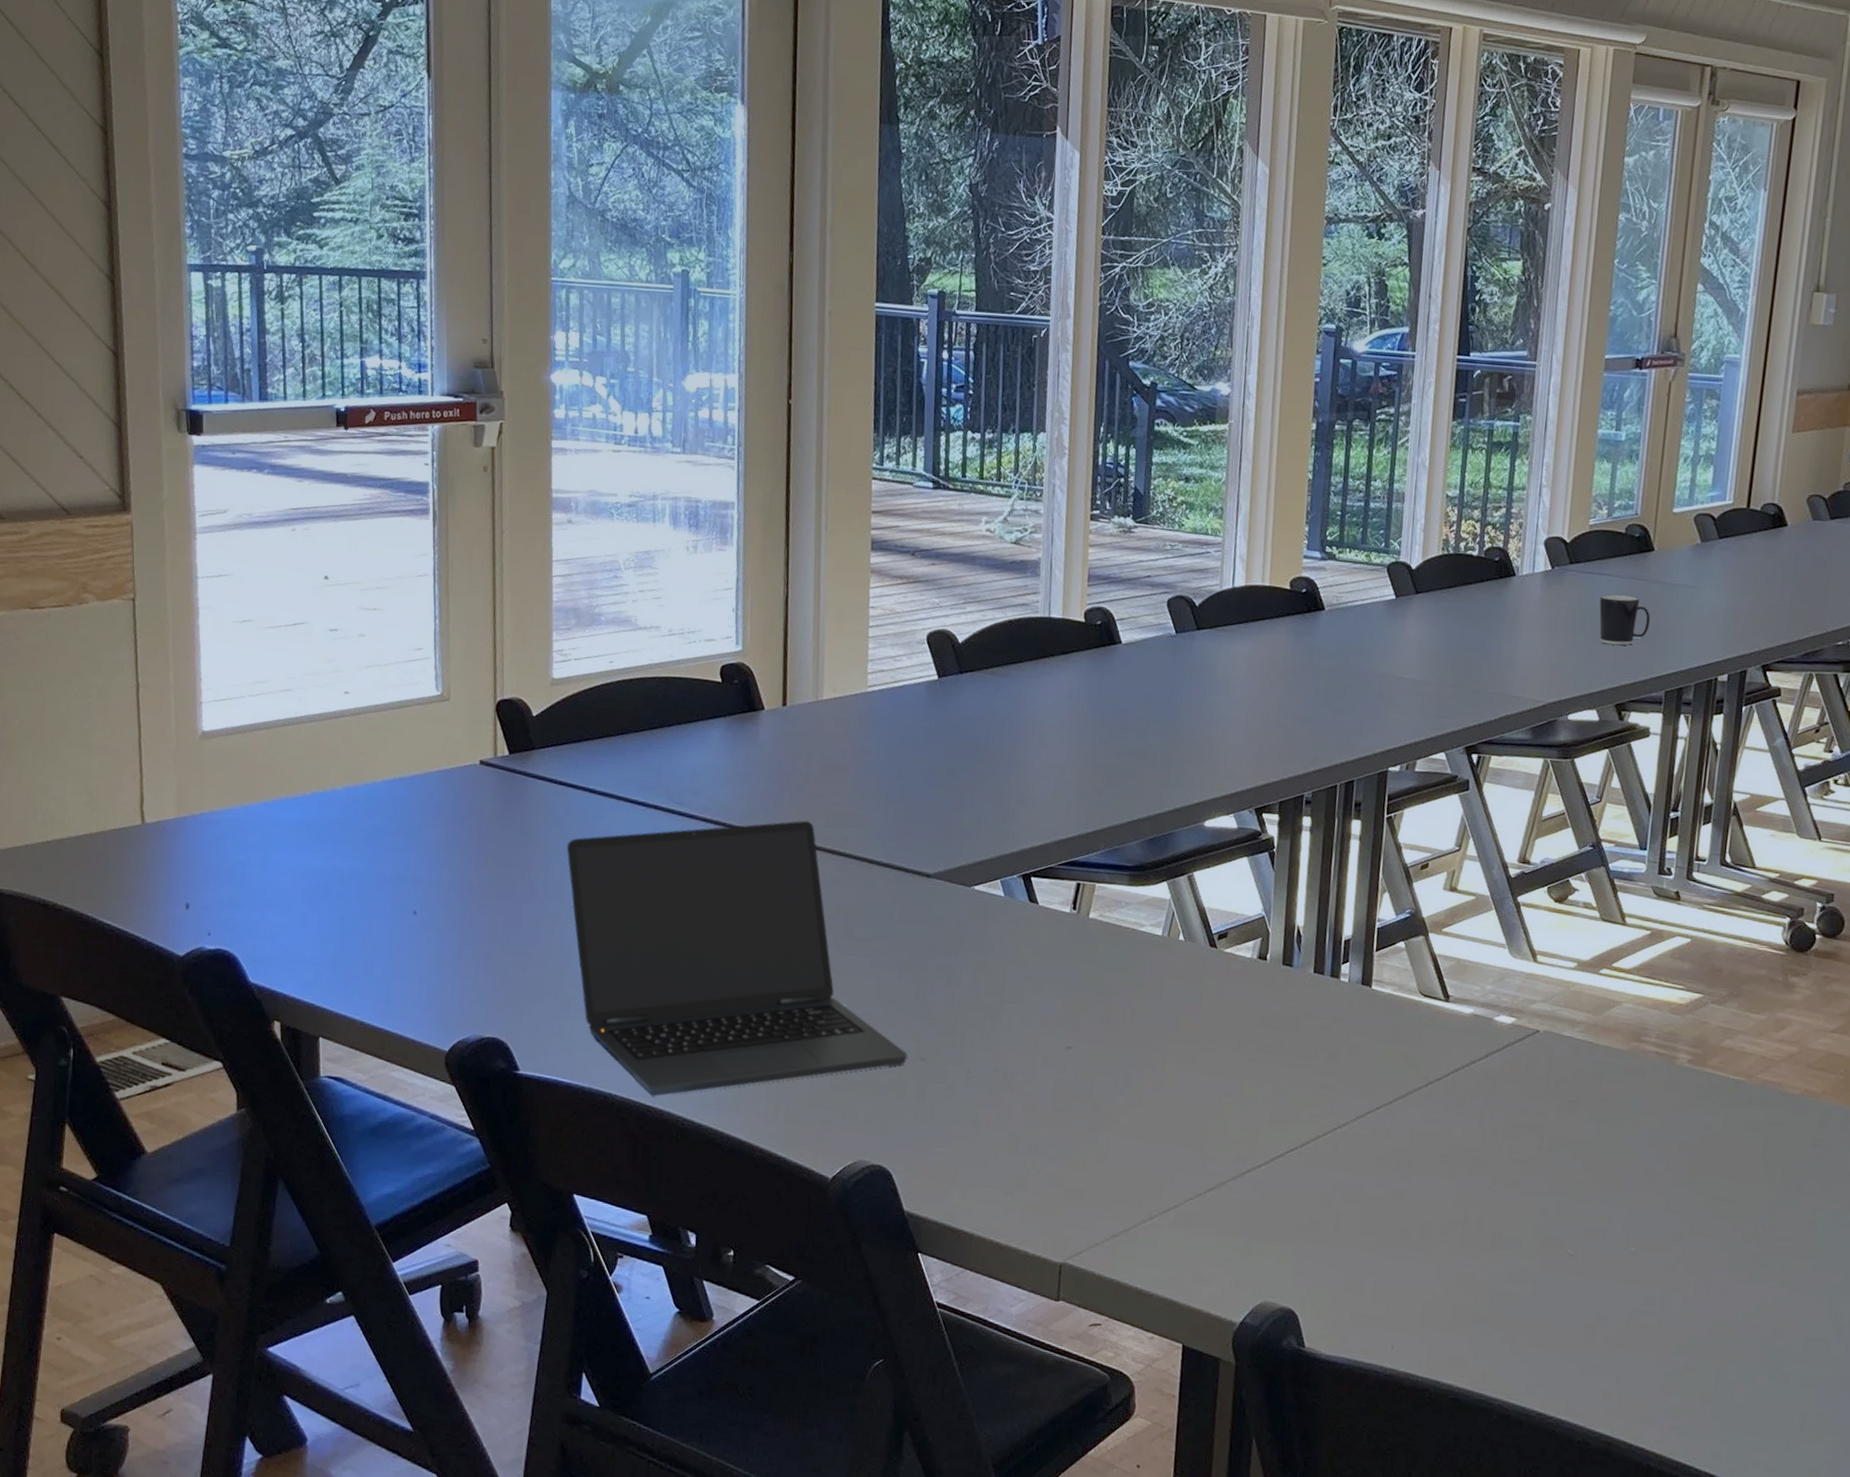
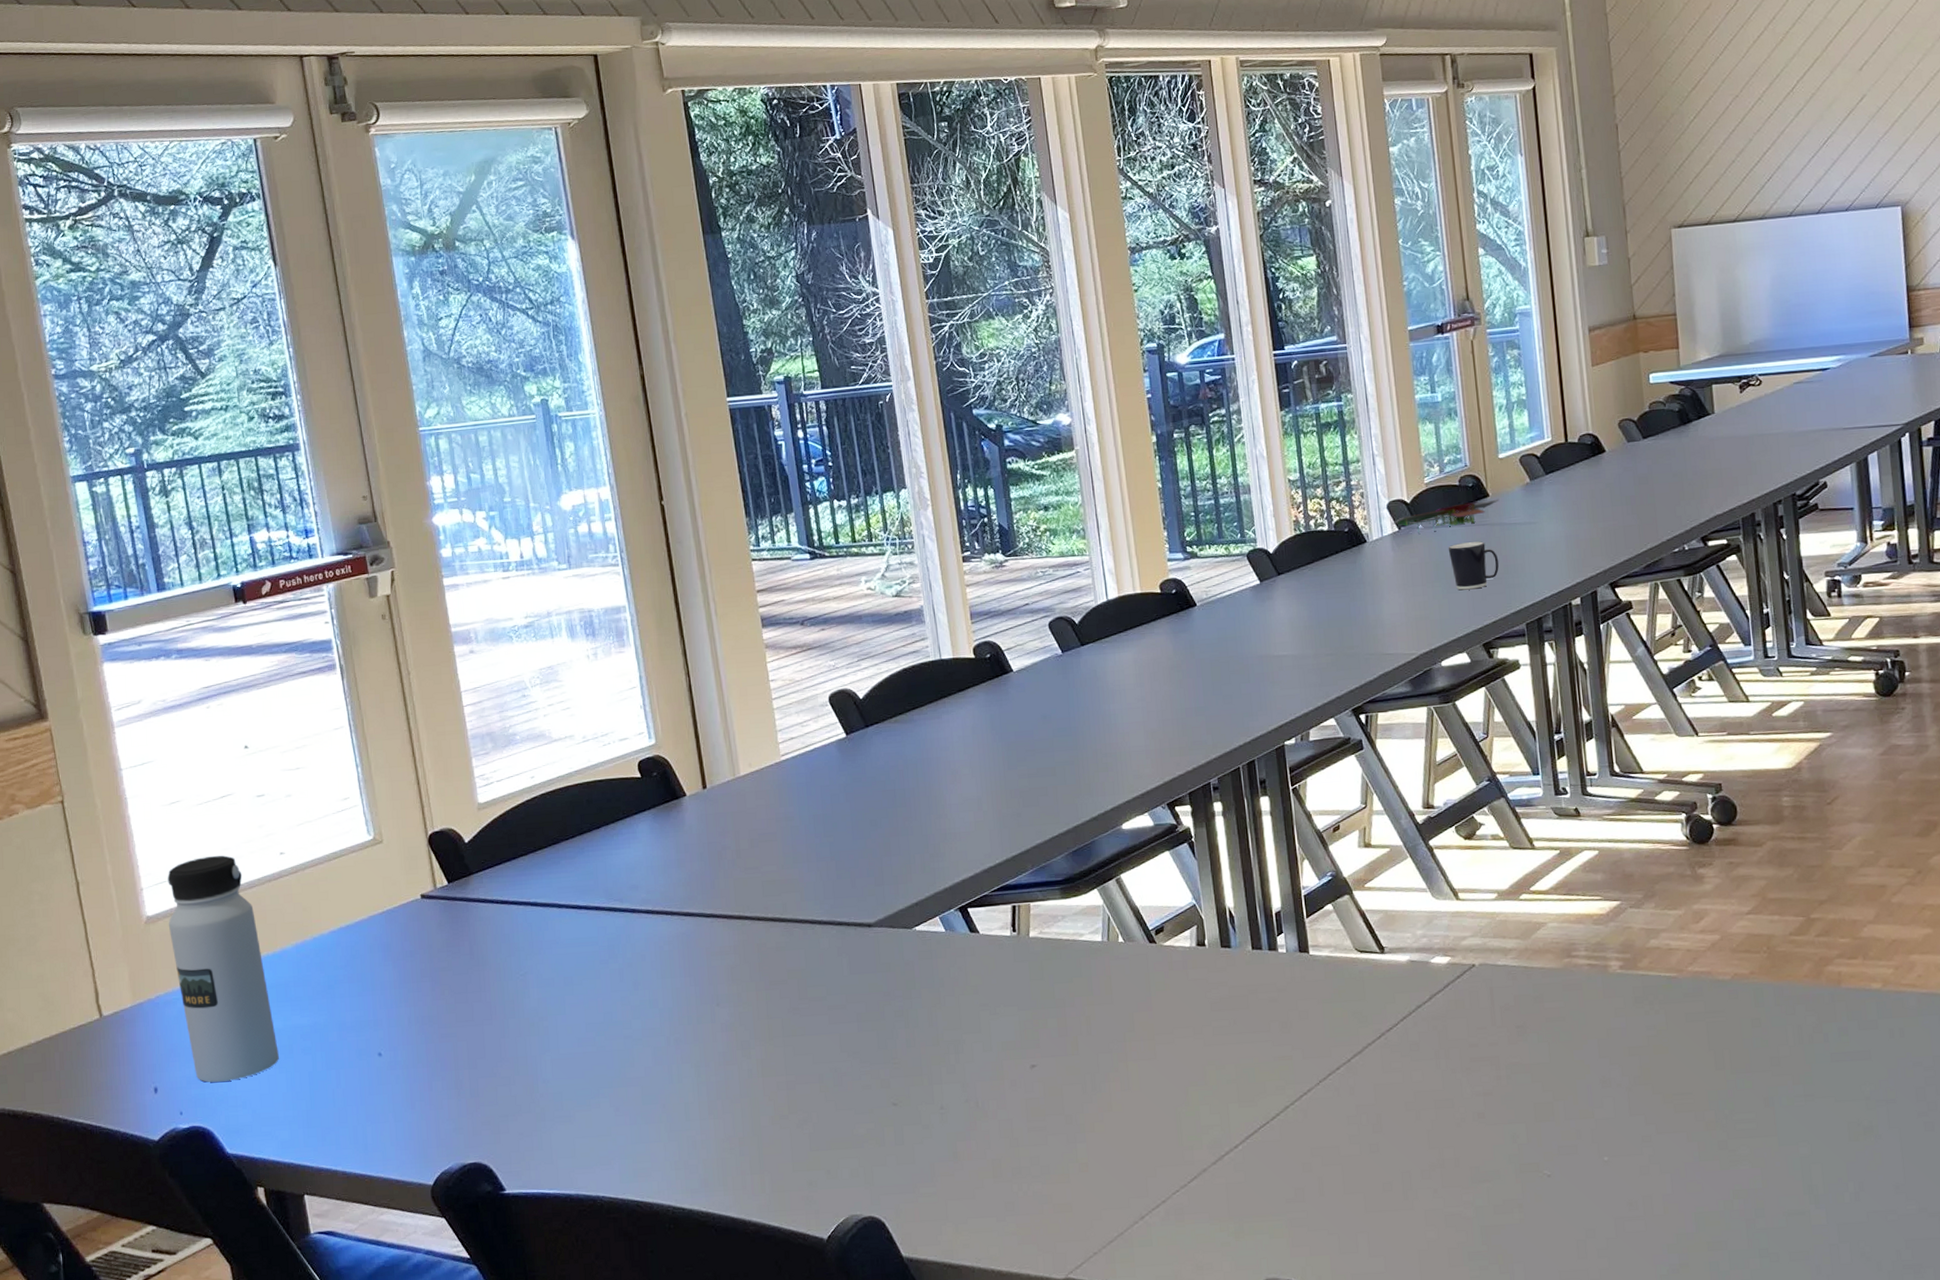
water bottle: none [222,681,315,911] -> present [167,855,279,1082]
laptop: present [566,820,908,1096] -> none [517,894,880,1190]
papers: none [1546,553,1665,577] -> present [1392,499,1500,534]

